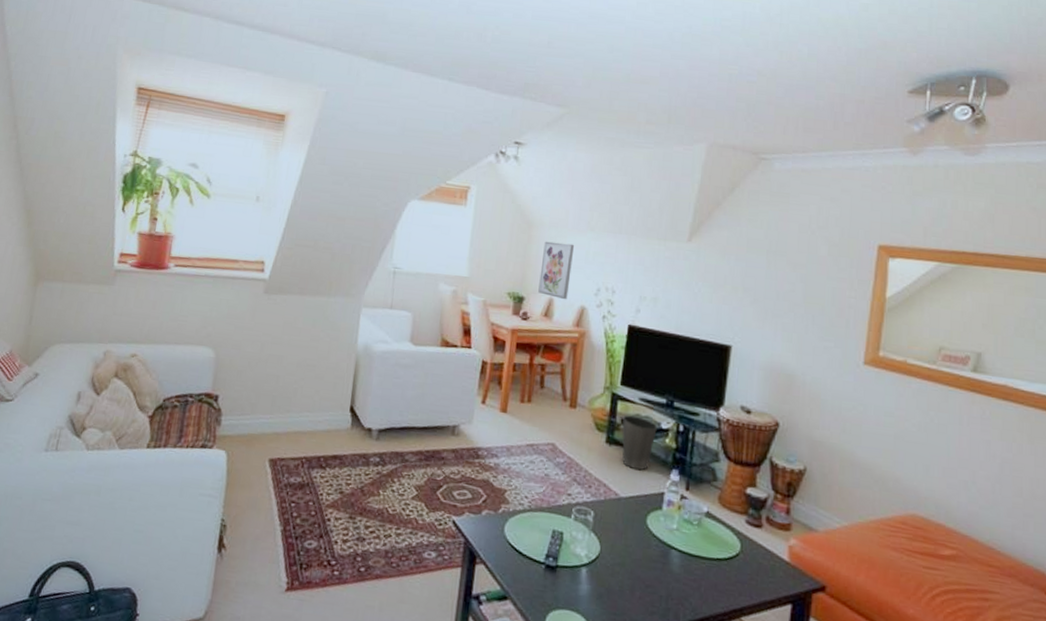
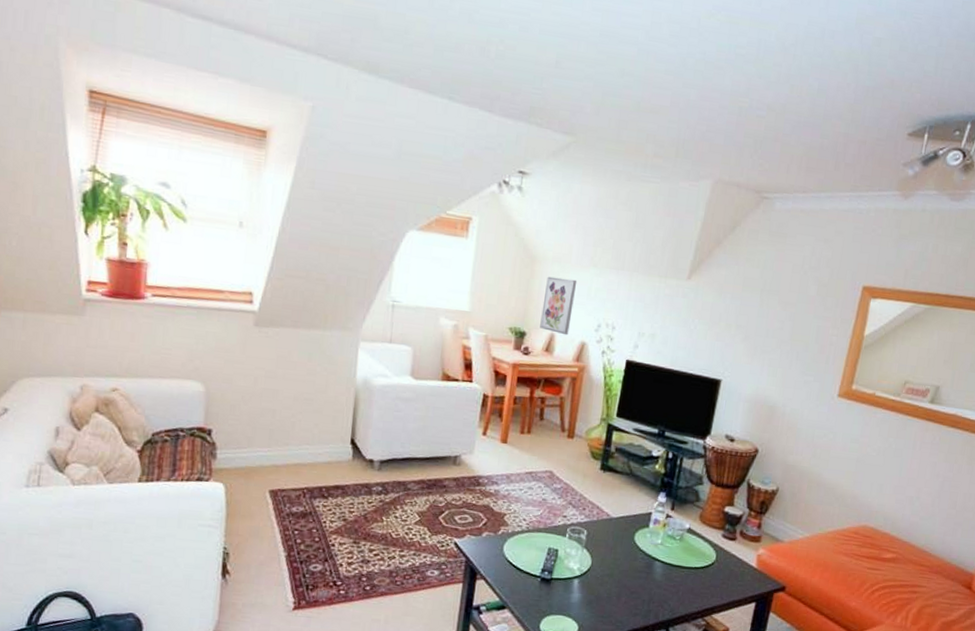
waste basket: present [622,415,657,470] -> none [615,444,649,493]

